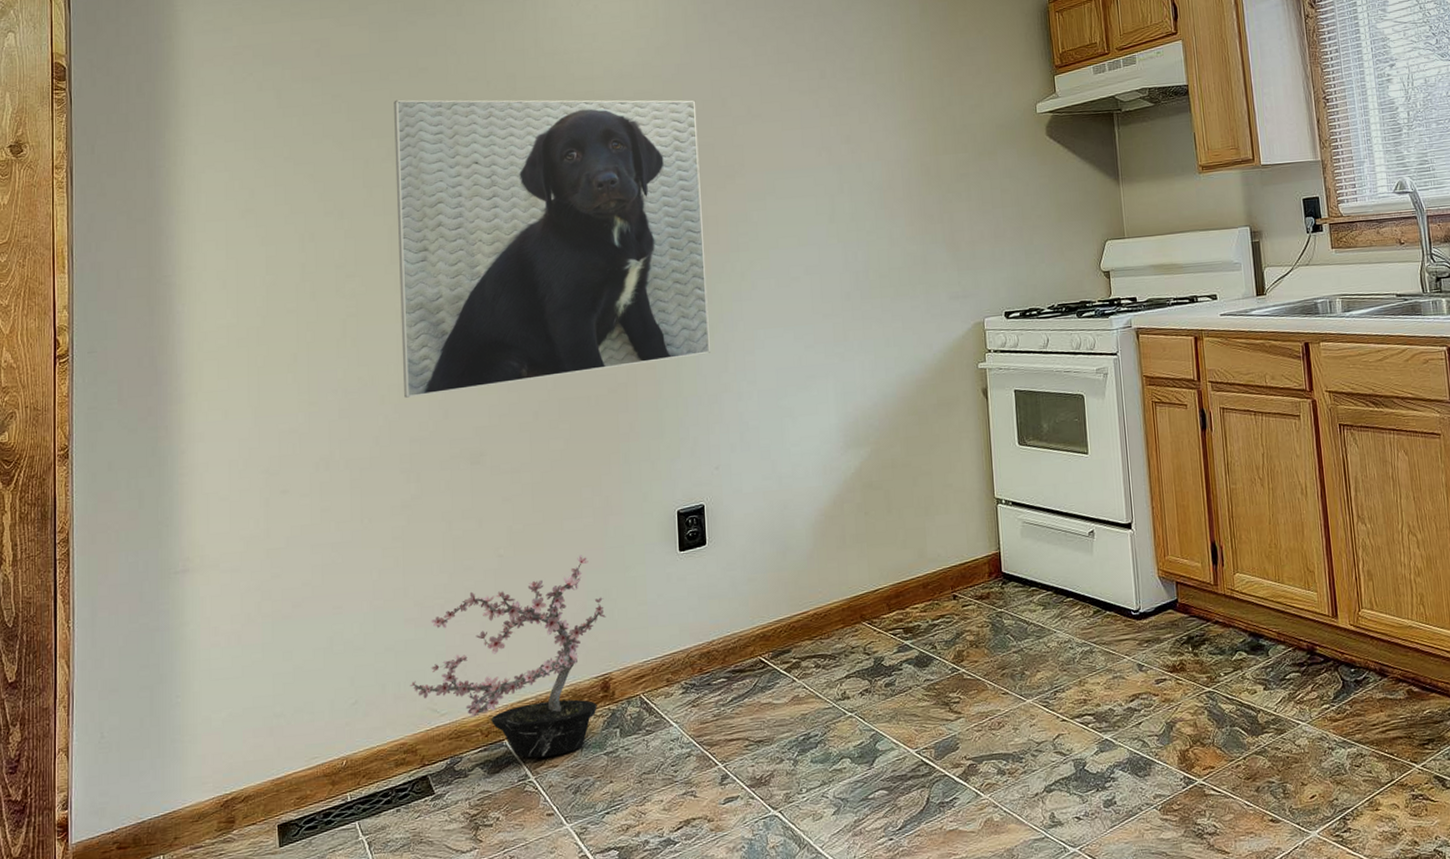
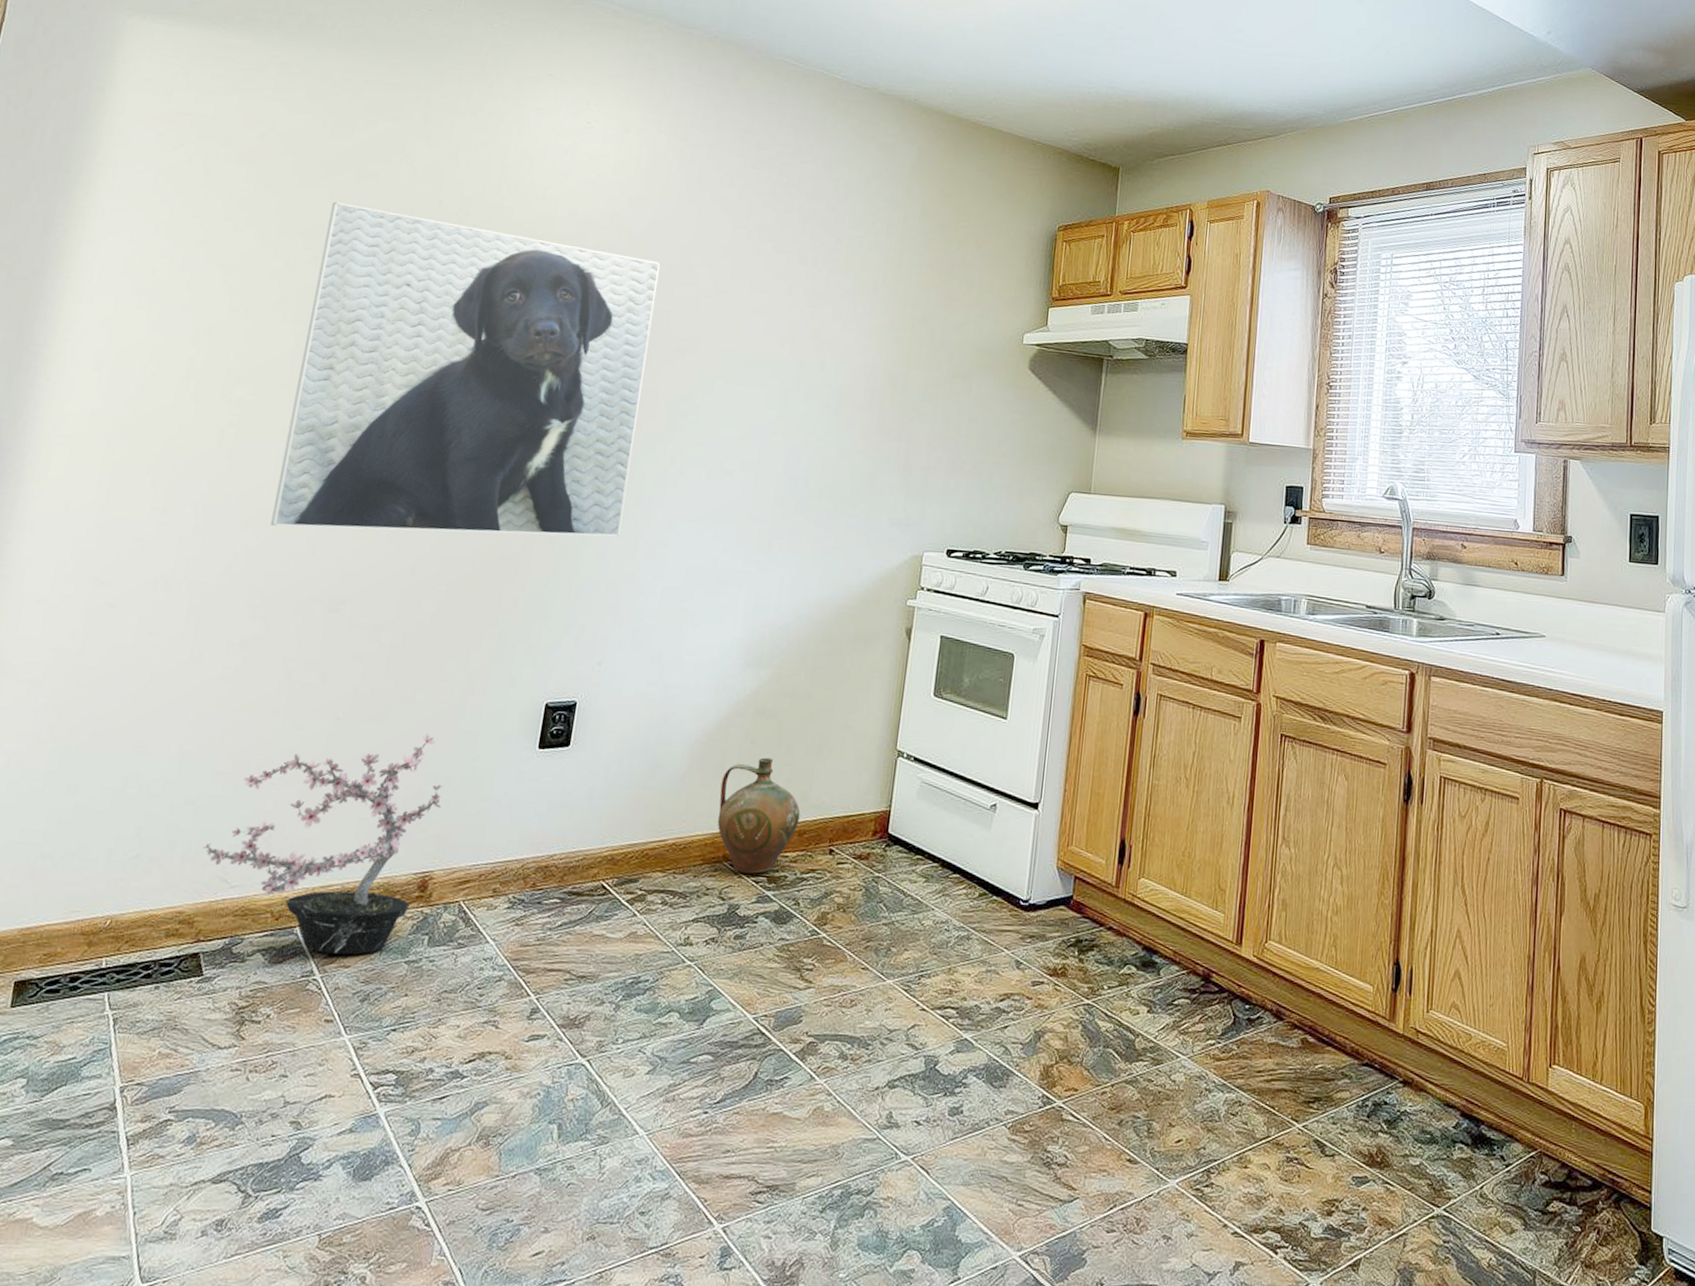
ceramic jug: none [845,524,922,629] -> present [717,757,801,874]

